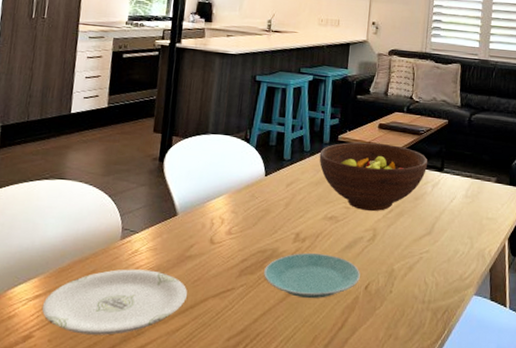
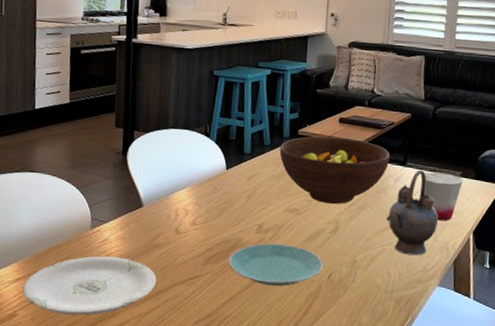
teapot: none [423,175,475,264] -> present [385,170,439,256]
cup: none [457,178,498,228] -> present [420,172,463,221]

